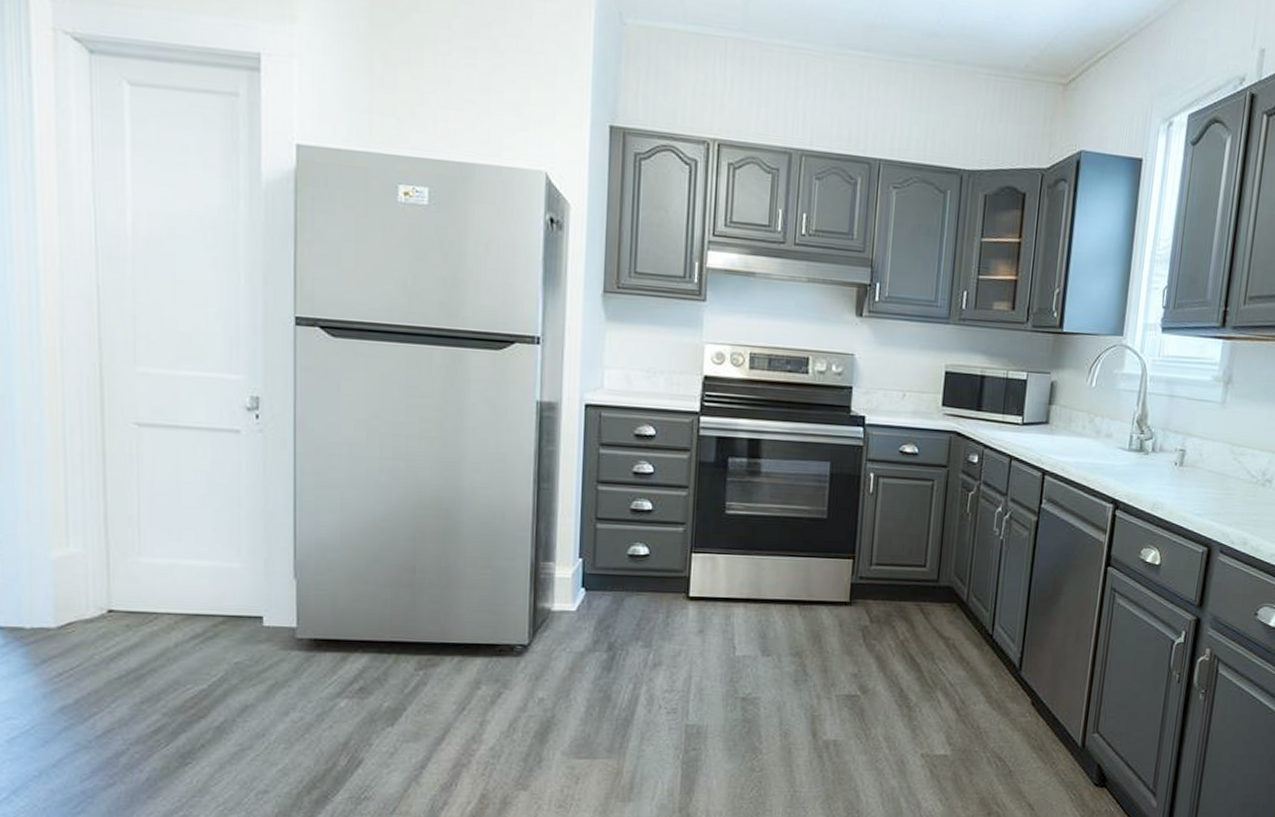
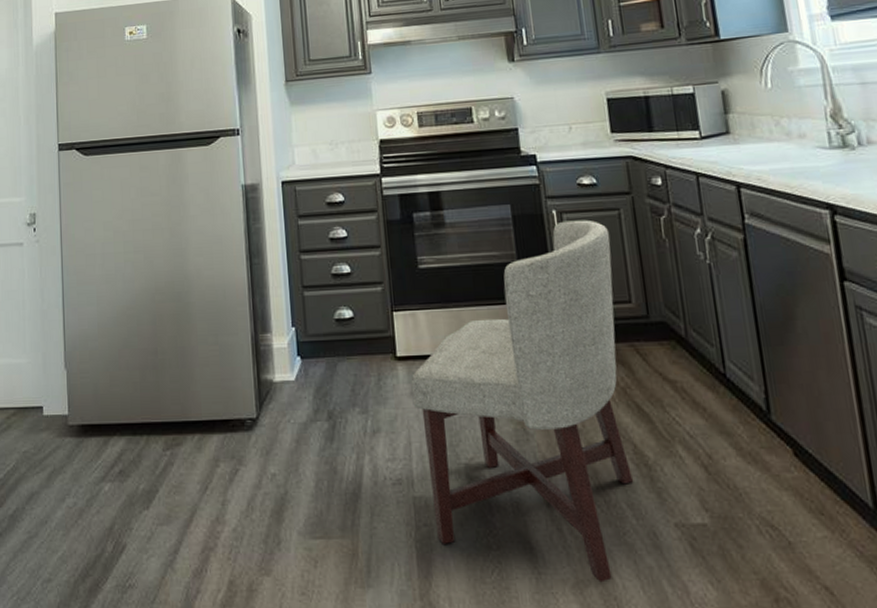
chair: none [699,485,920,799] -> present [411,220,634,583]

